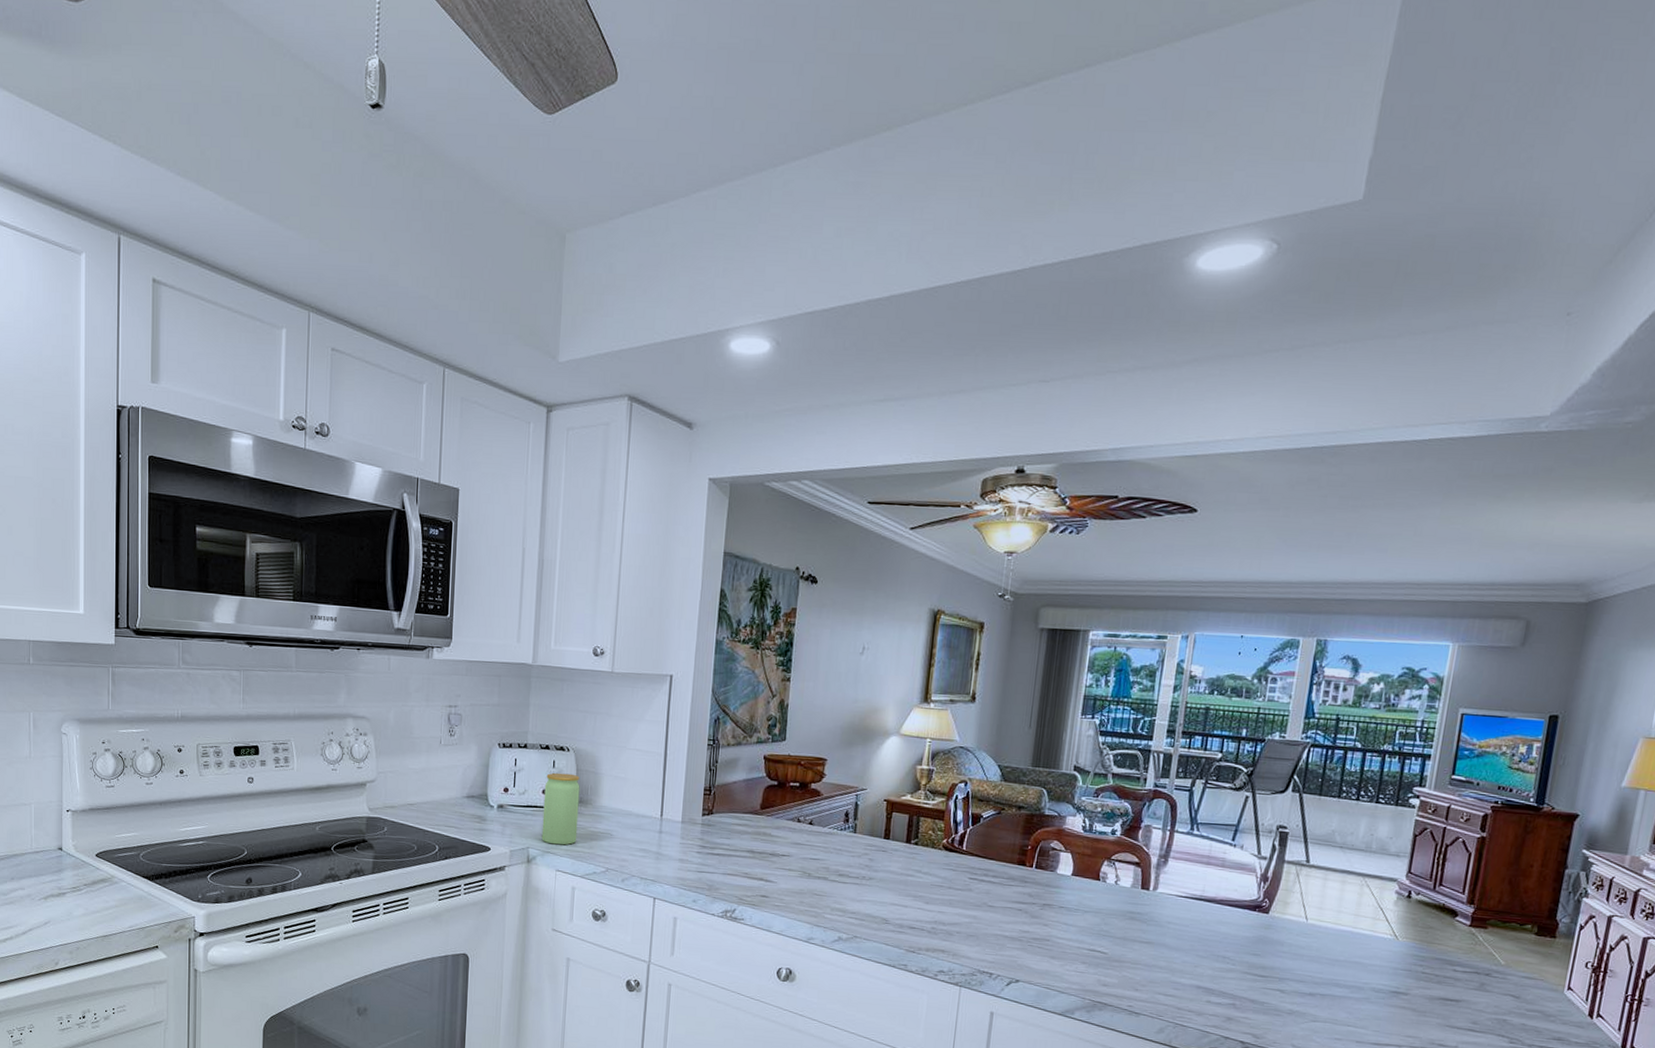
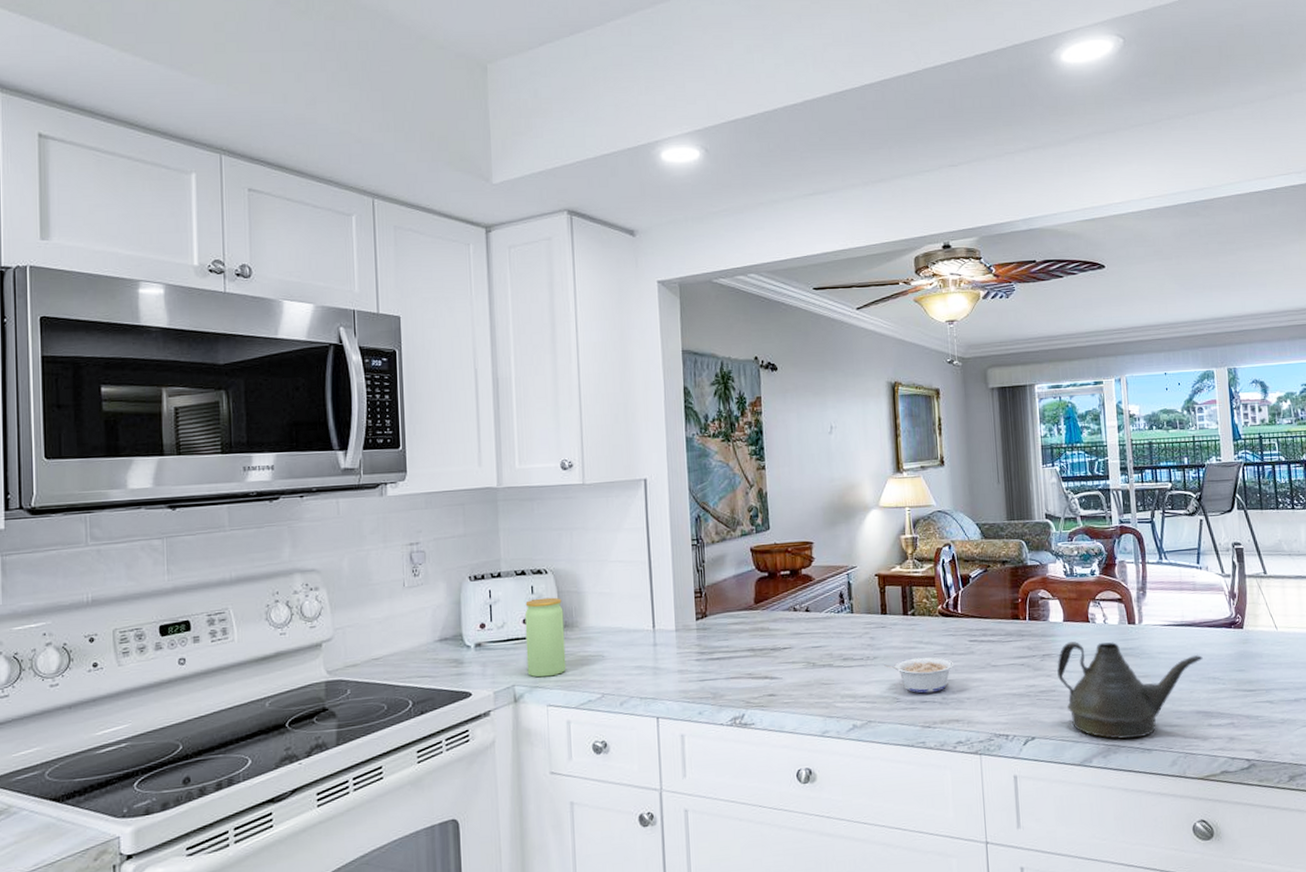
legume: none [878,885,950,921] -> present [884,656,955,694]
teapot: none [1055,896,1216,1001] -> present [1057,641,1203,739]

